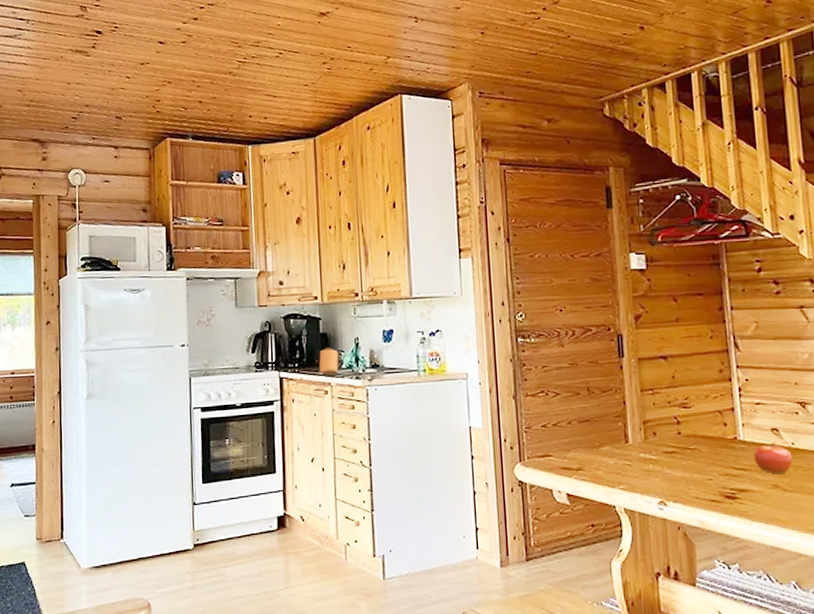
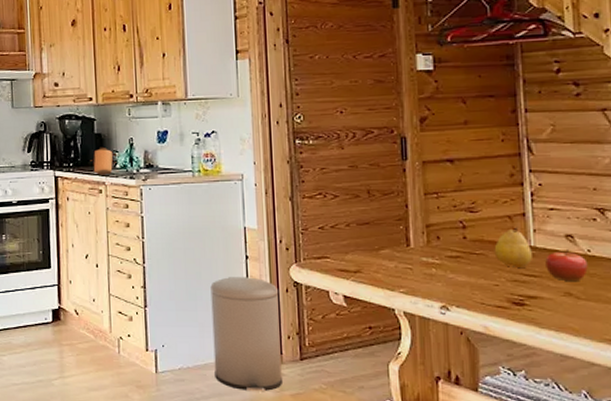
pedal bin: none [437,477,509,595] -> present [210,277,282,392]
fruit: none [706,421,742,463] -> present [494,227,532,269]

